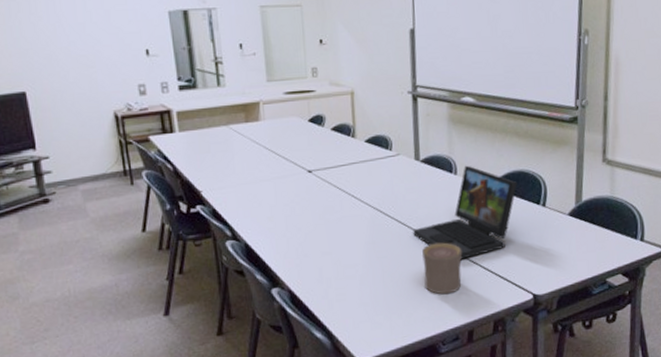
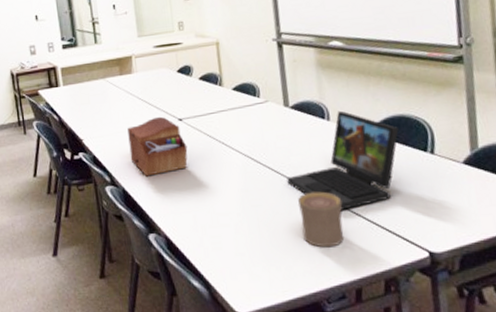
sewing box: none [252,167,316,230] -> present [127,116,188,177]

